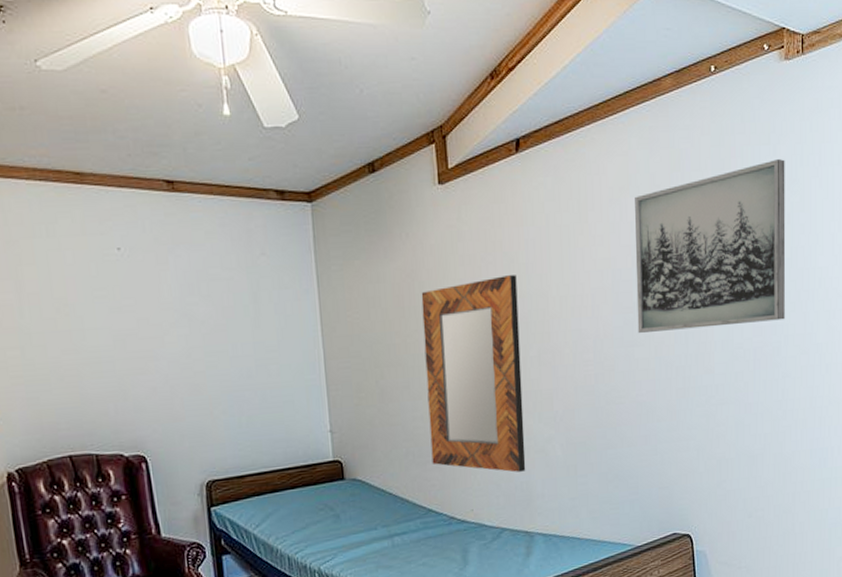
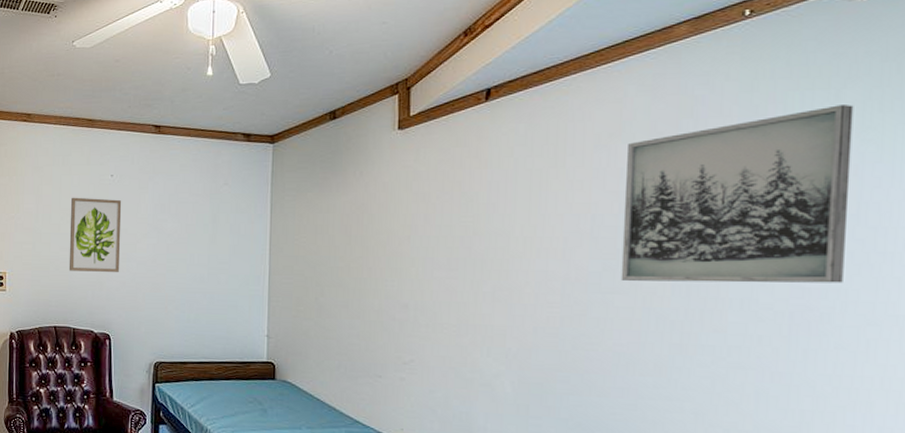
wall art: none [65,280,146,380] -> present [68,197,122,272]
home mirror: present [421,275,526,473] -> none [364,214,475,402]

